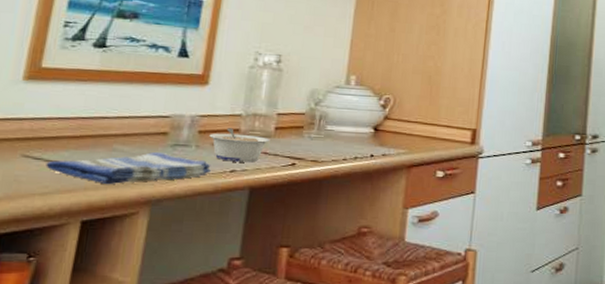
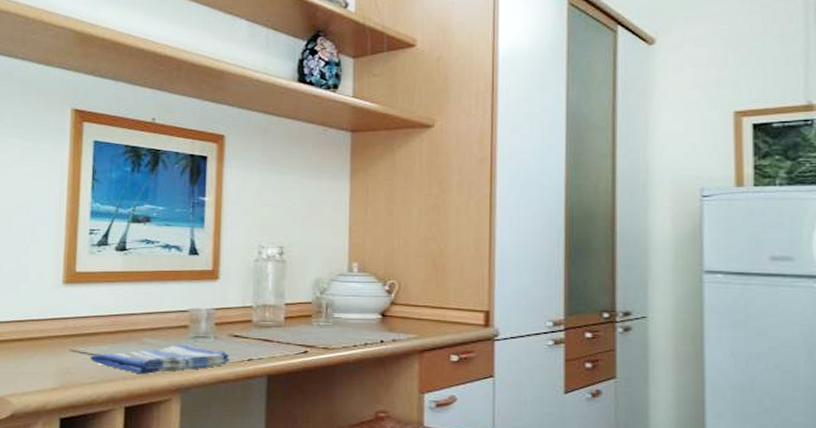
legume: present [209,128,270,163] -> none [225,319,281,351]

